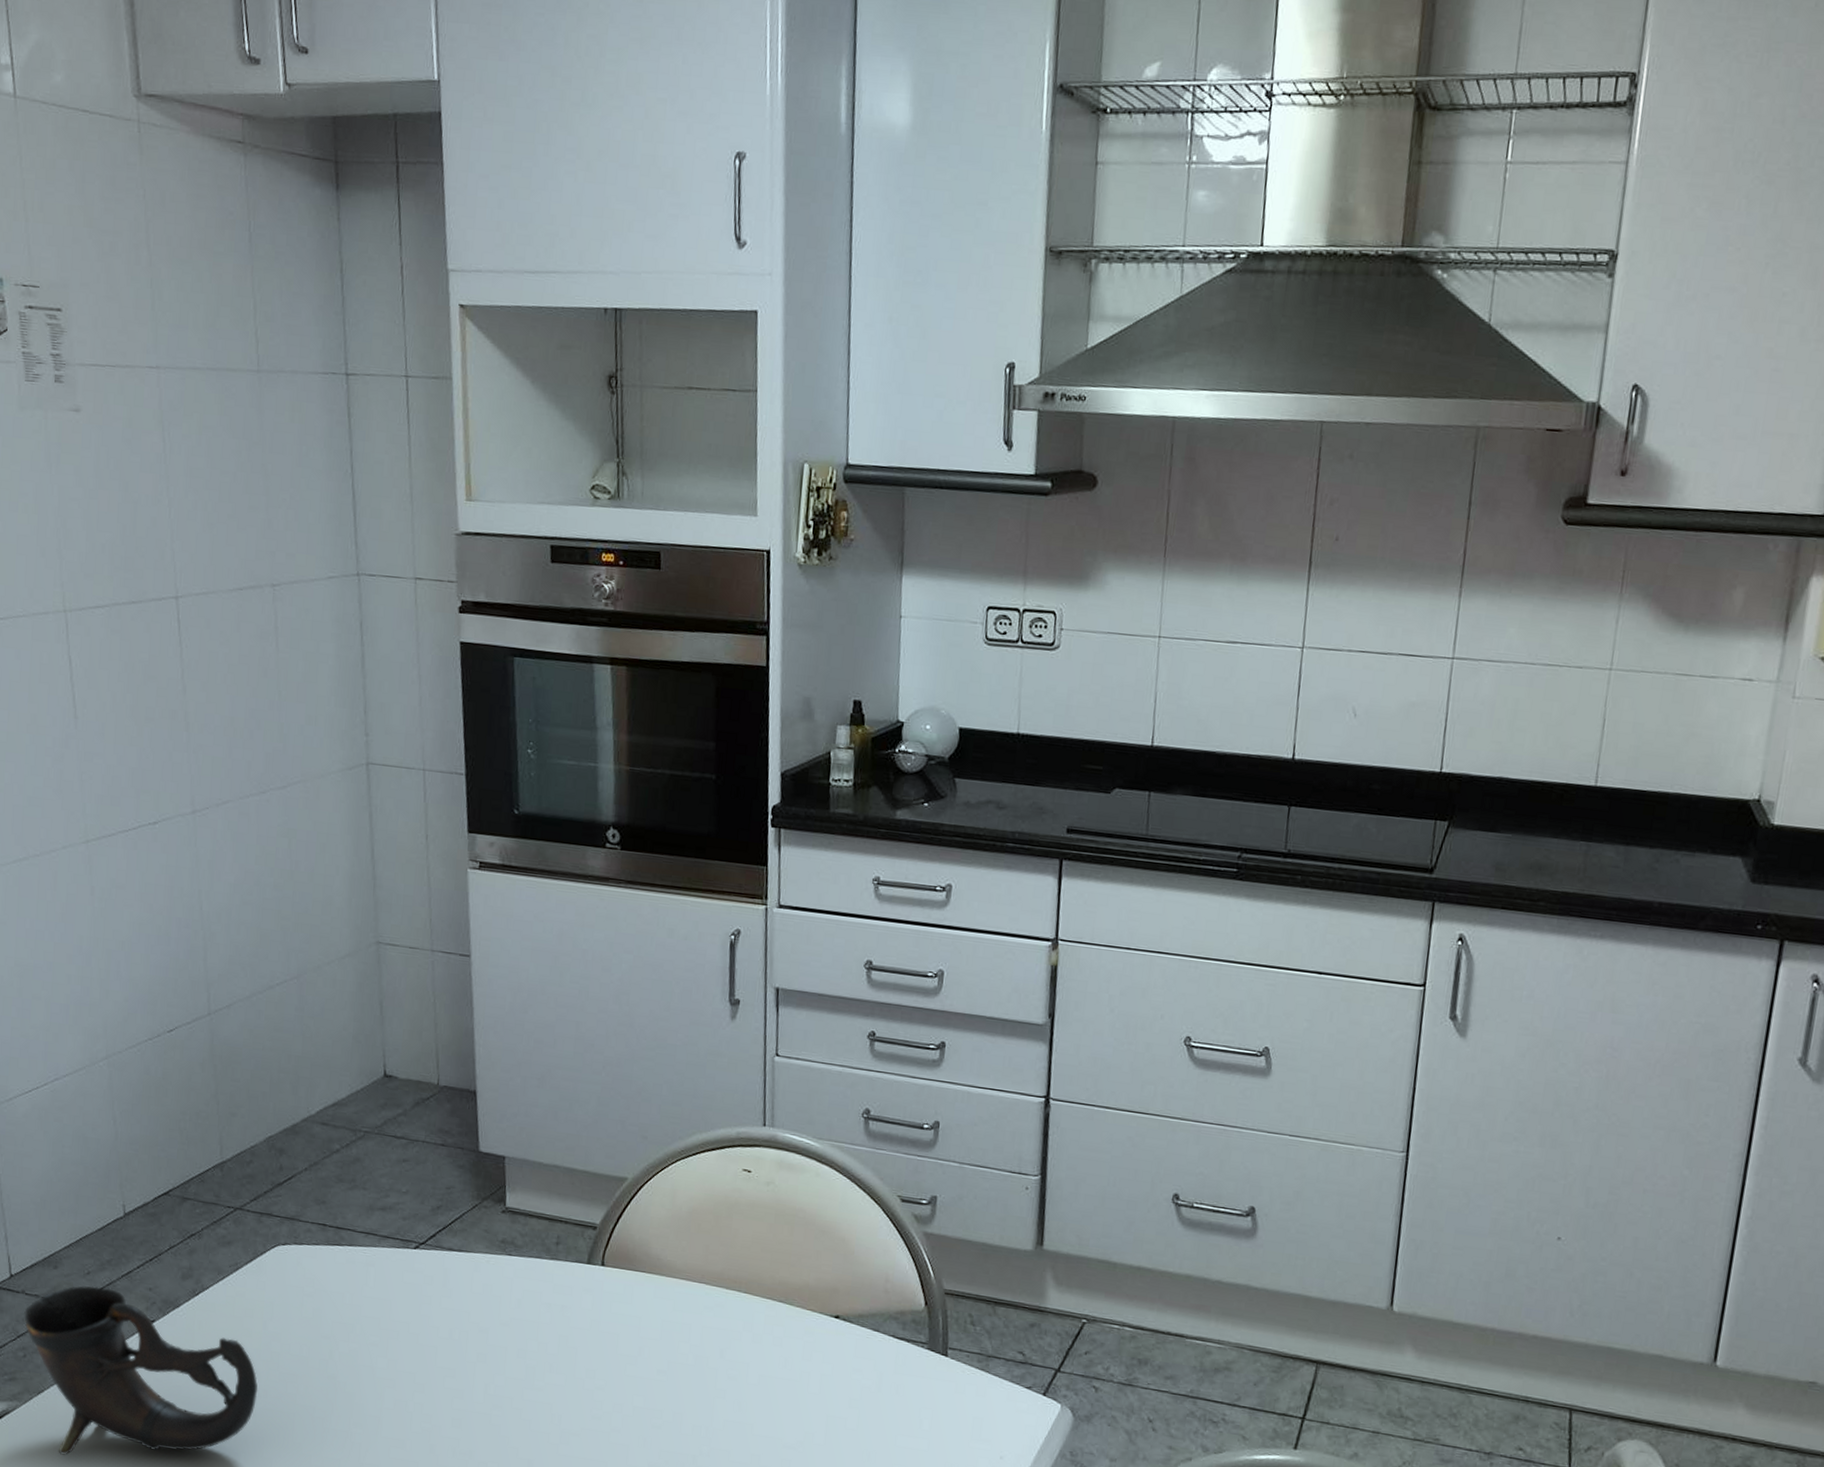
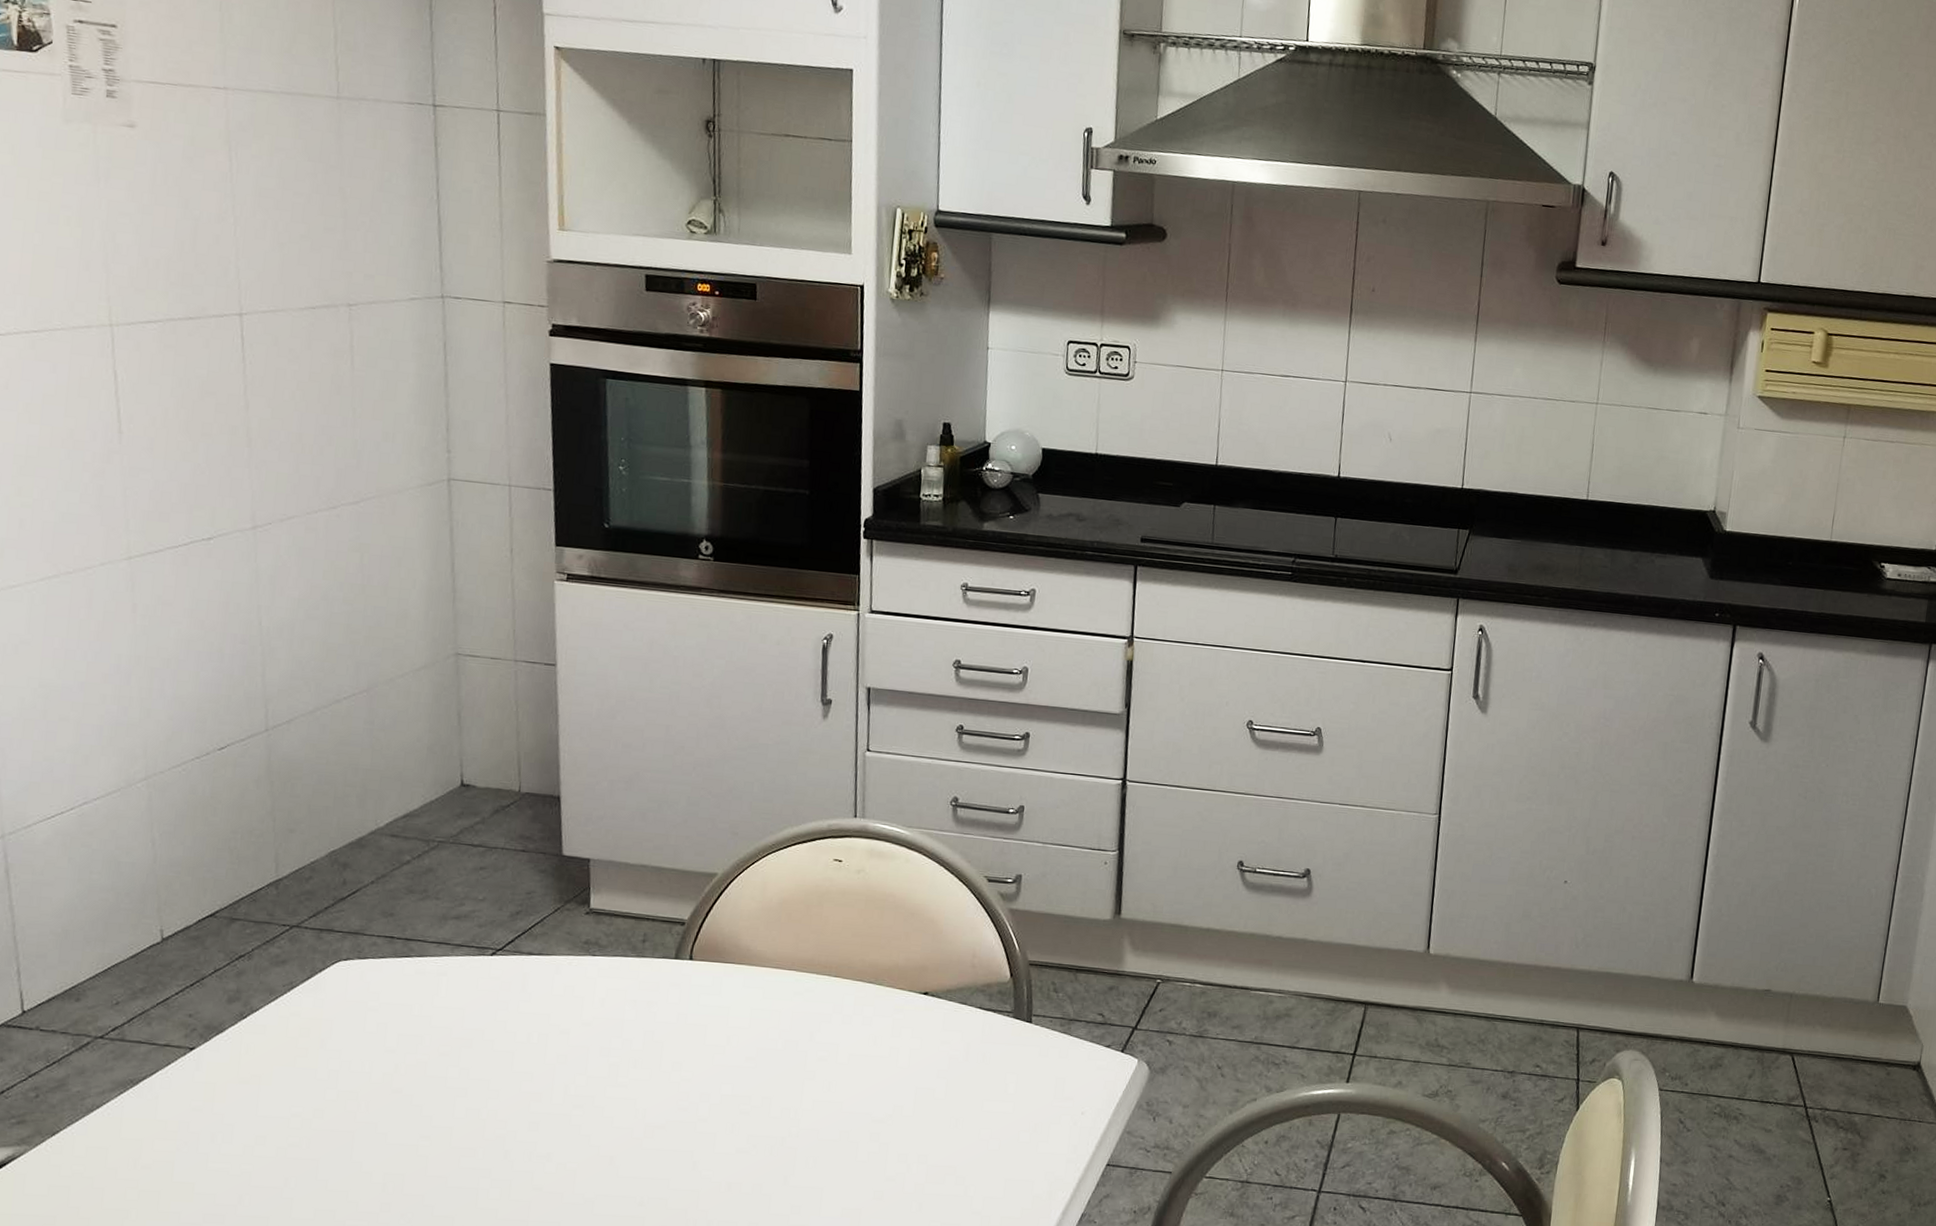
cup: present [24,1286,258,1455] -> none [37,1016,313,1198]

